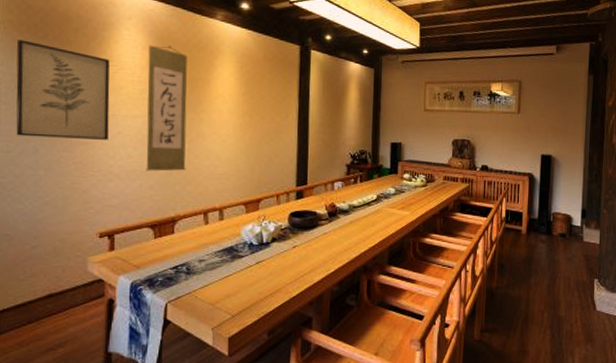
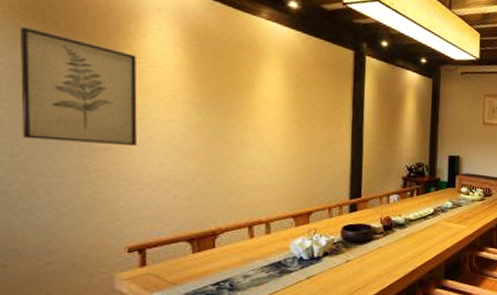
wall scroll: present [145,44,187,171] -> none [181,41,228,181]

